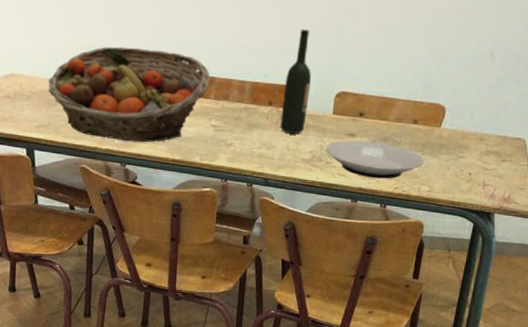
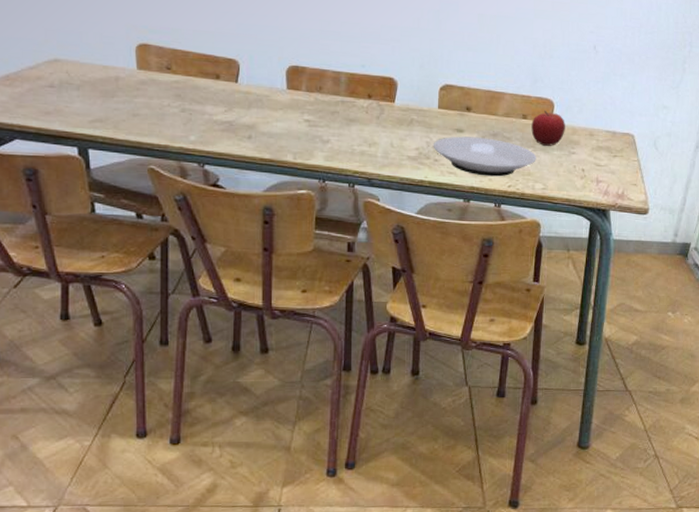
fruit basket: present [48,47,210,143] -> none [103,30,300,140]
wine bottle: present [280,29,312,134] -> none [382,17,413,129]
fruit: none [421,115,456,150] -> present [531,110,565,146]

